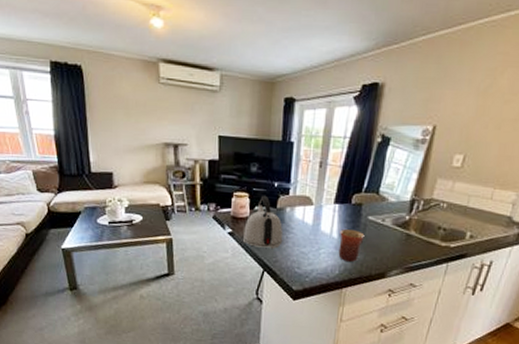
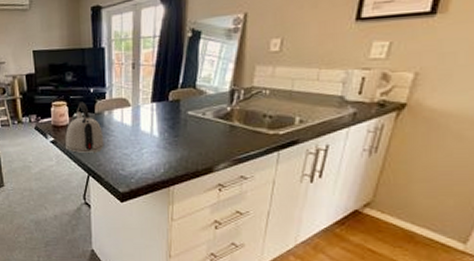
mug: present [338,229,365,262] -> none [160,127,186,159]

